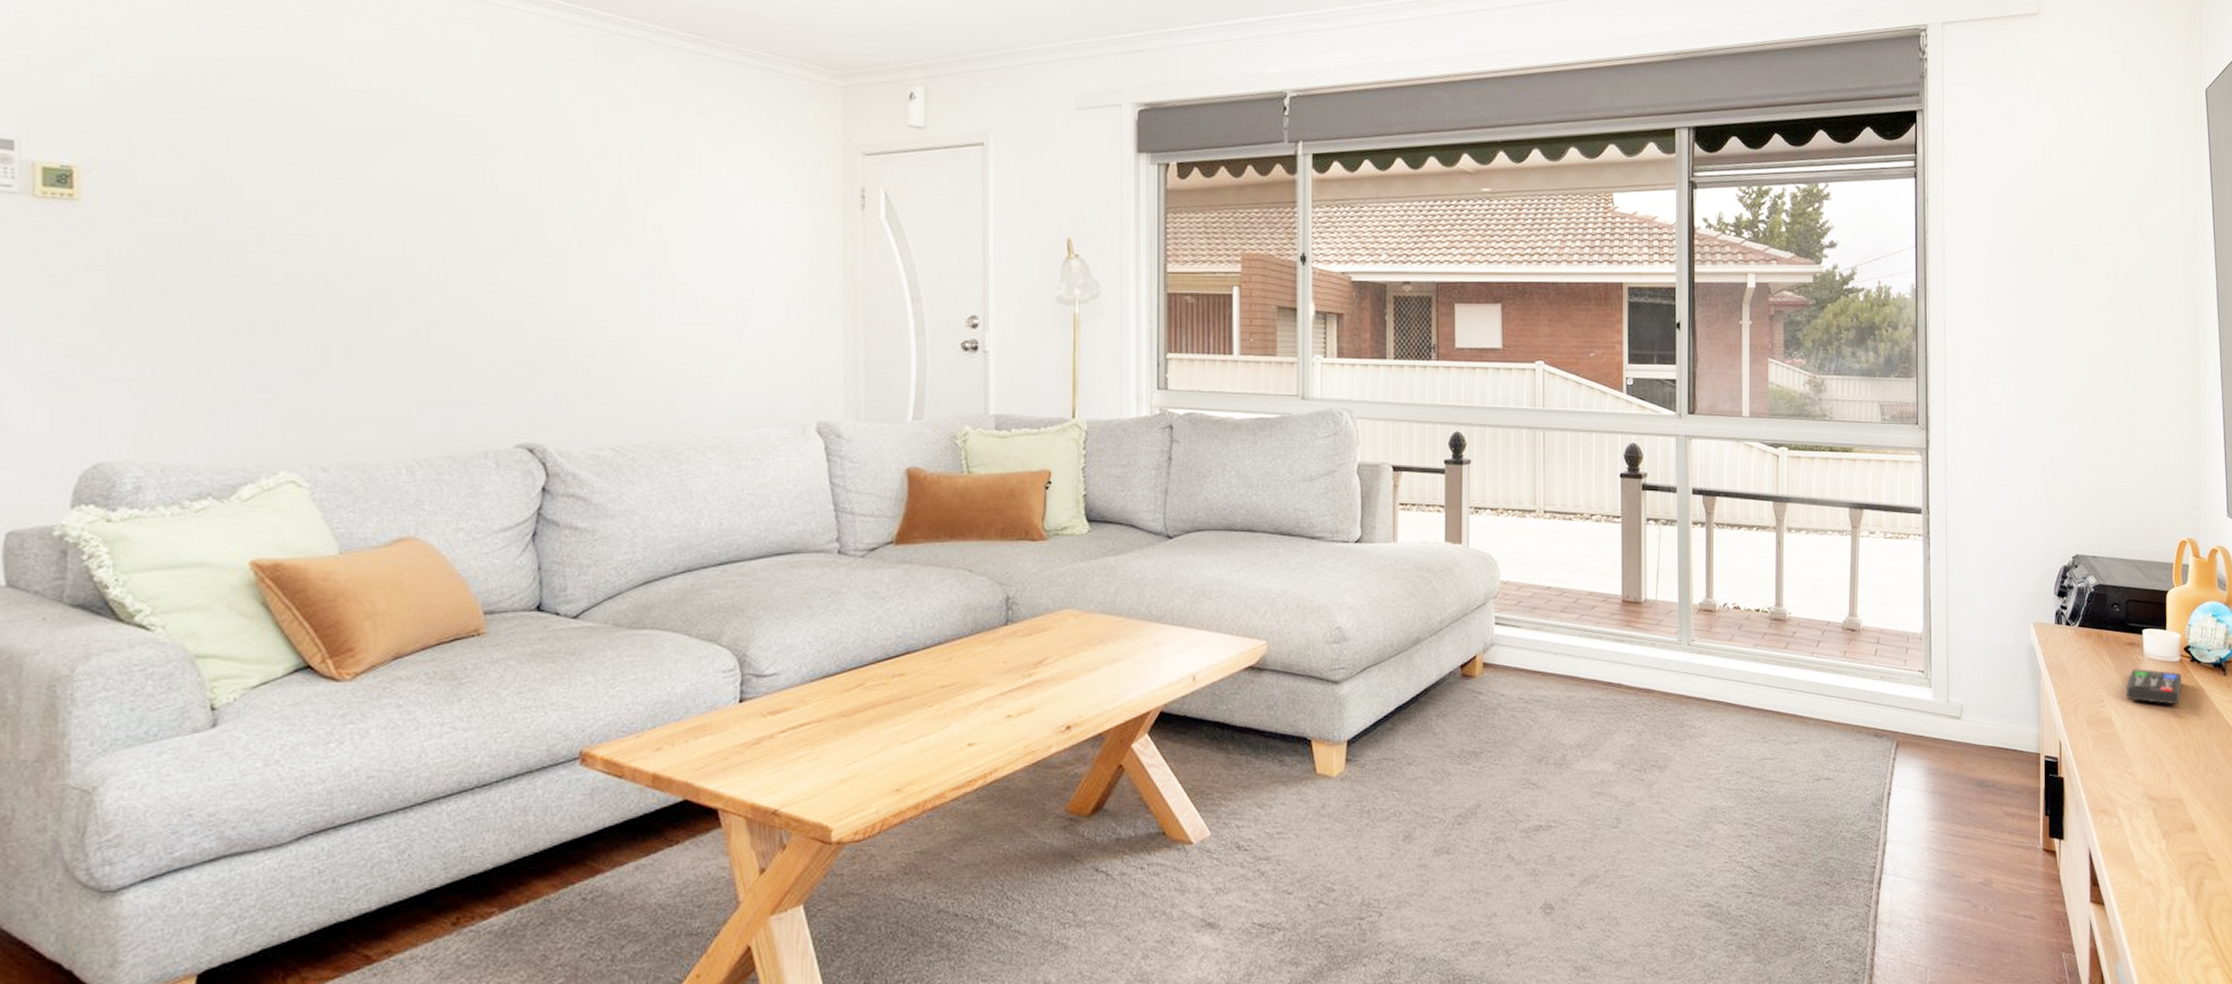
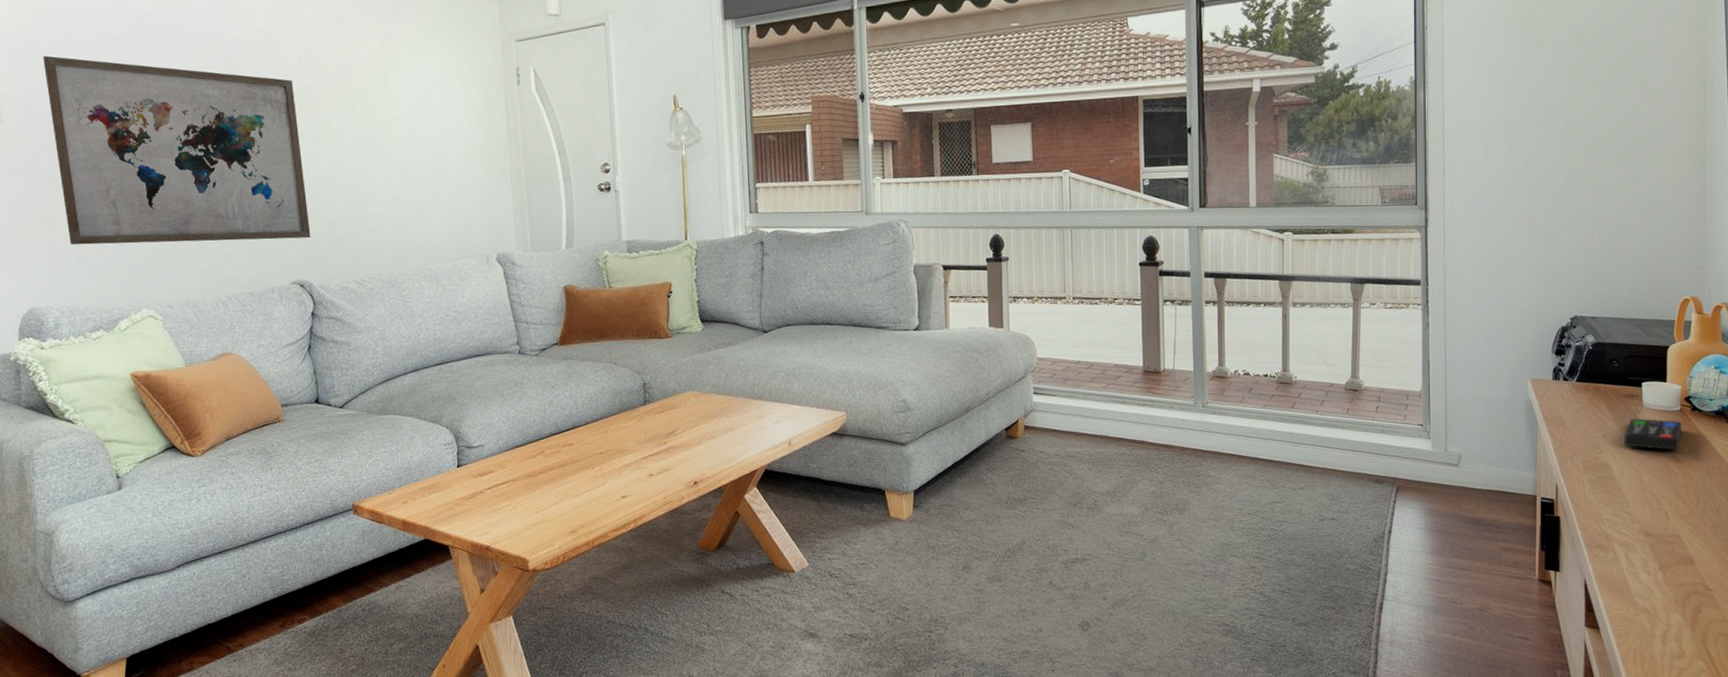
wall art: none [159,114,551,387] -> present [43,55,311,245]

